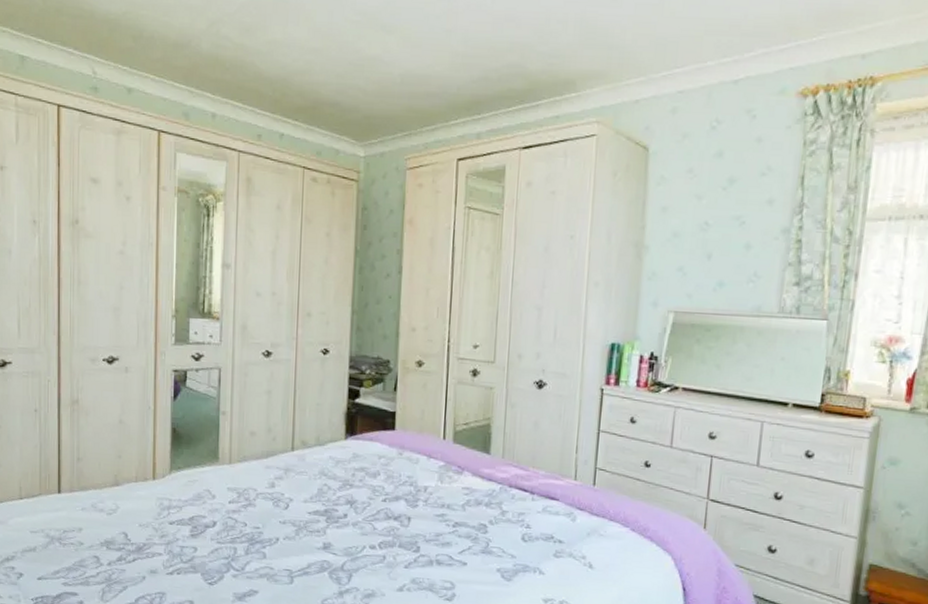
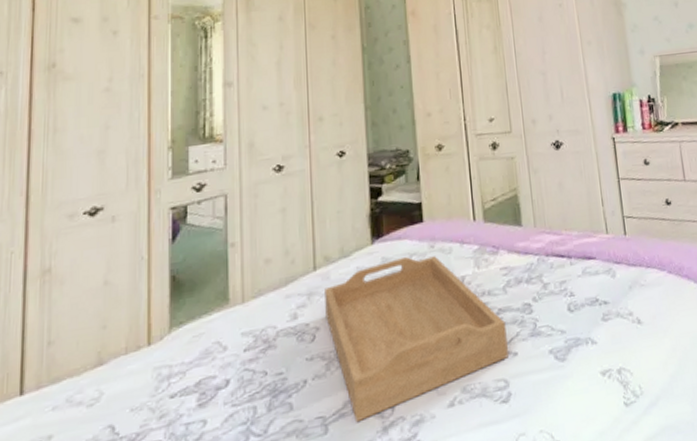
serving tray: none [299,457,460,582] -> present [325,256,509,422]

